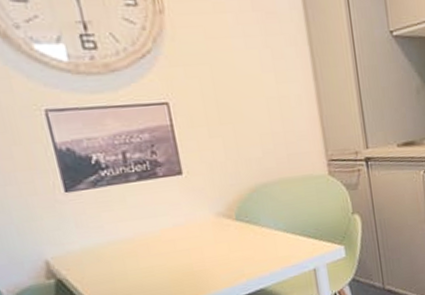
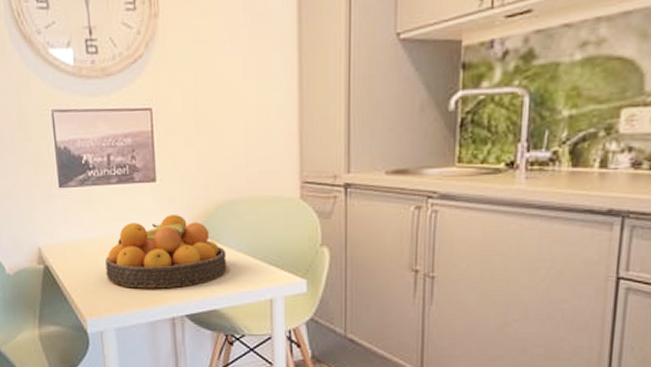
fruit bowl: none [133,204,268,285] -> present [105,215,227,289]

